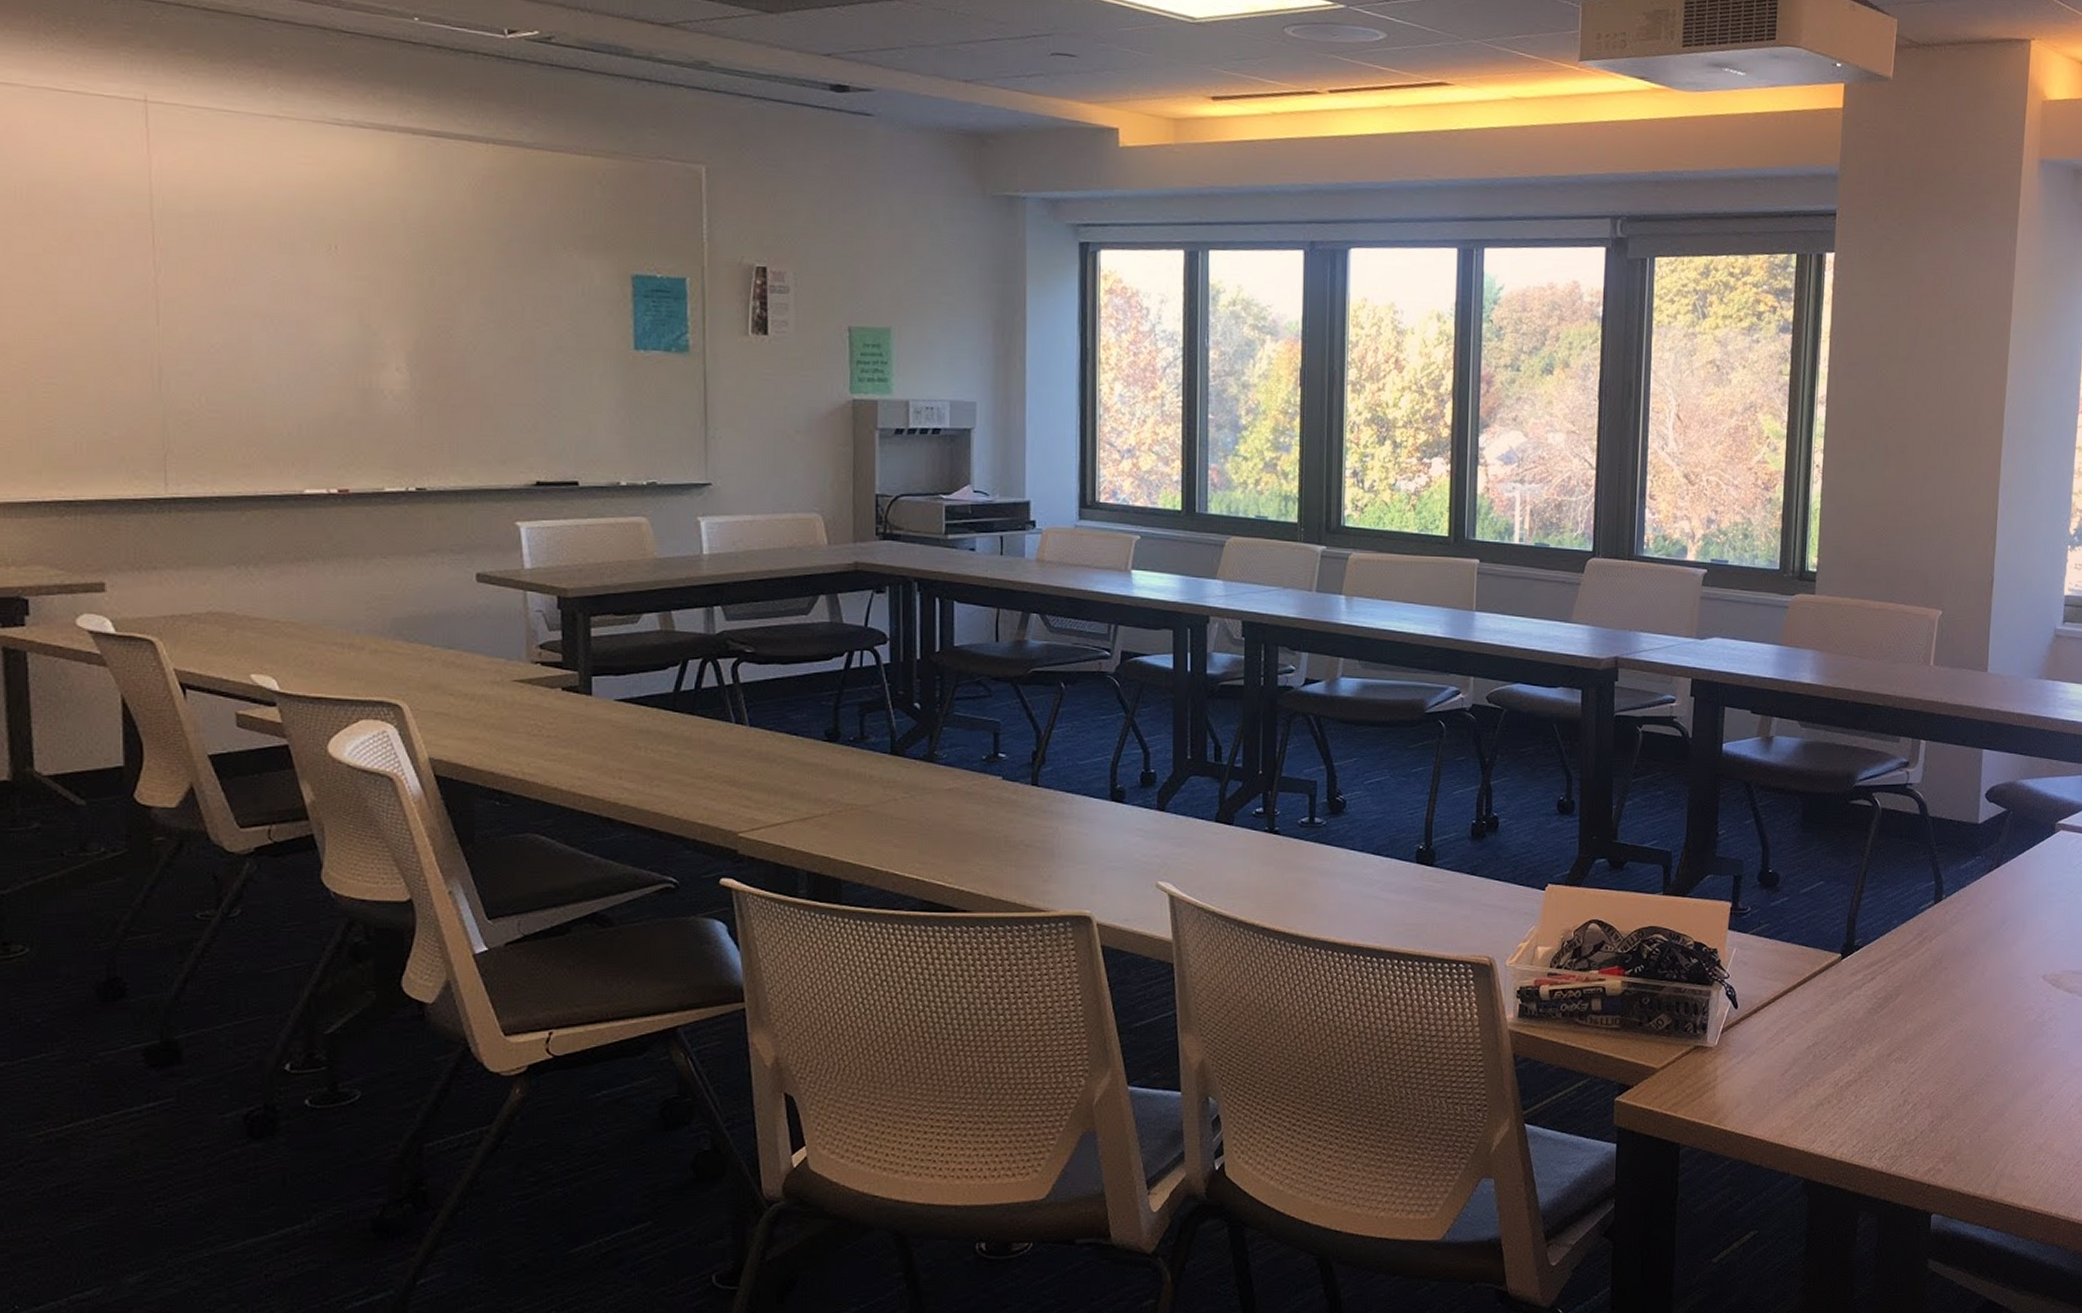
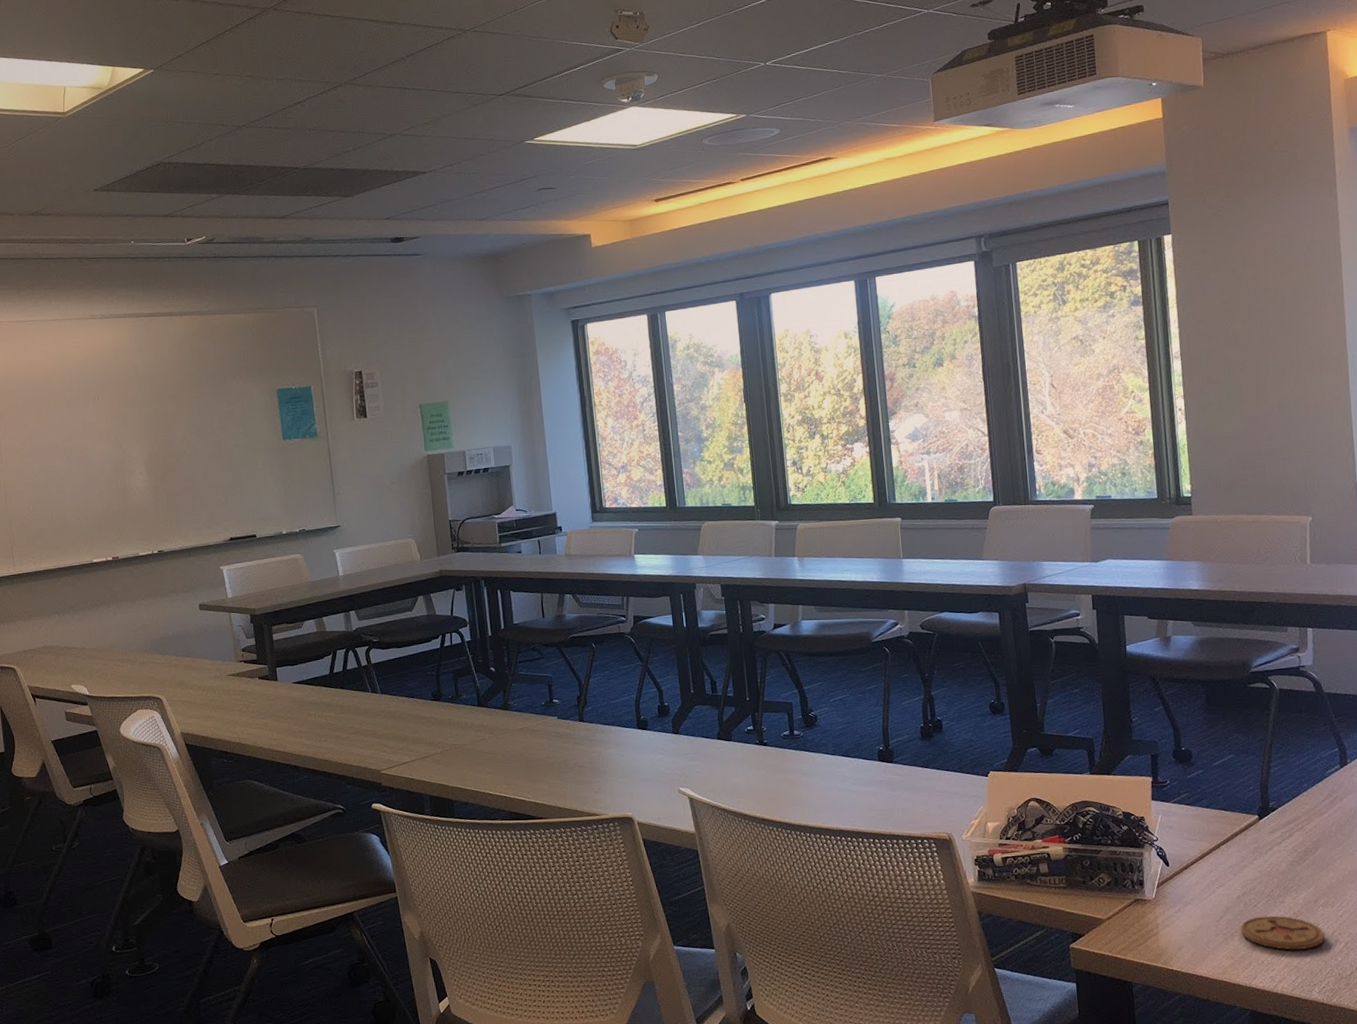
coaster: none [1805,1070,1893,1112] -> present [1240,915,1325,951]

